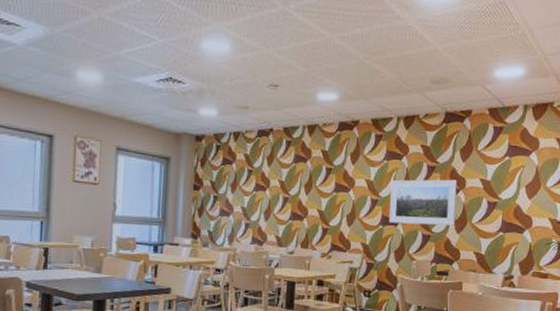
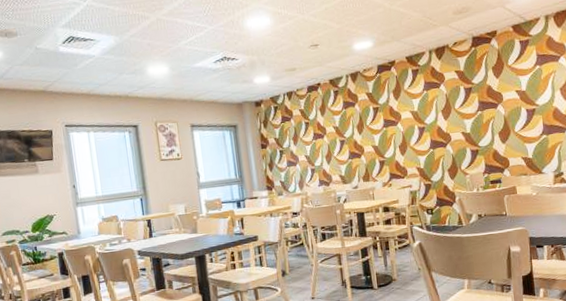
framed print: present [389,179,458,226] -> none [433,95,499,145]

